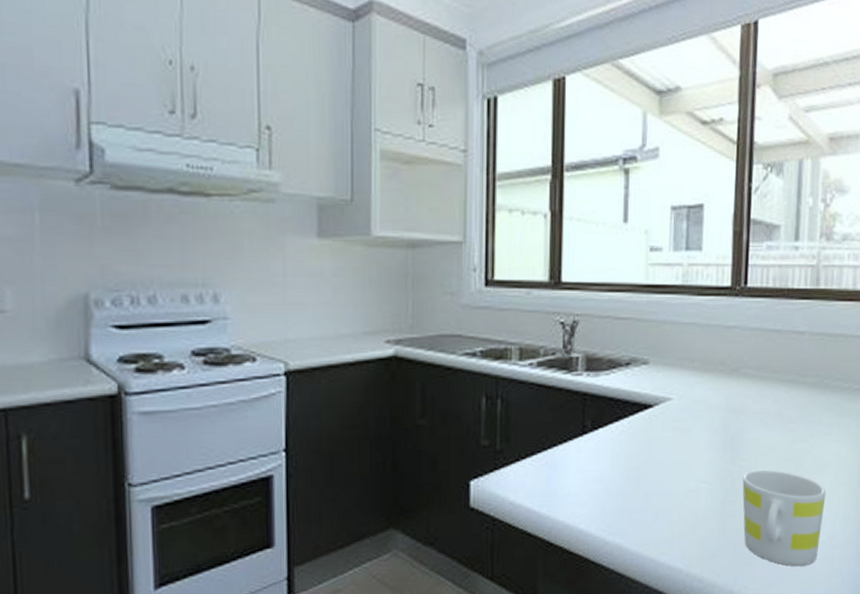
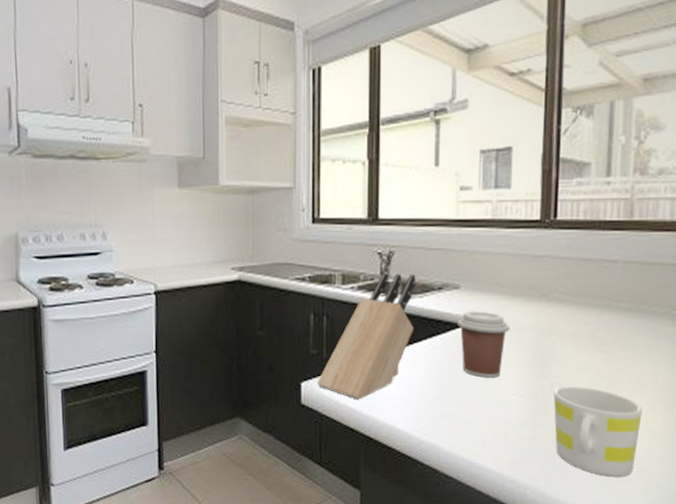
knife block: none [488,345,602,498] -> present [316,272,416,400]
coffee cup: none [645,389,700,465] -> present [457,311,510,378]

